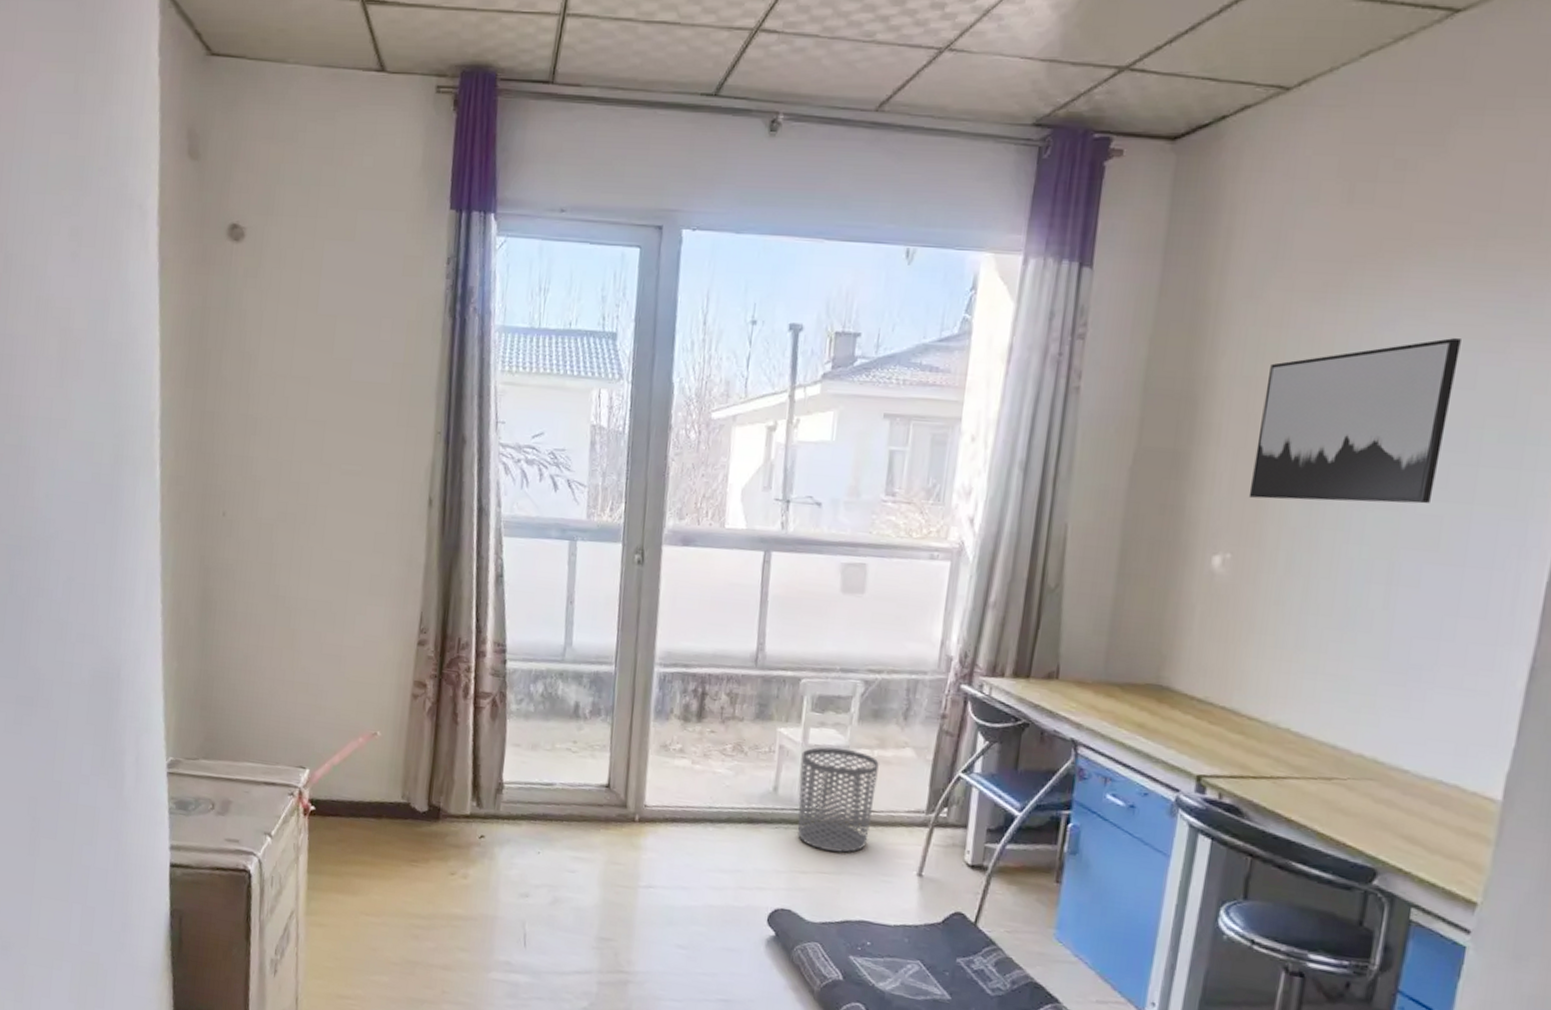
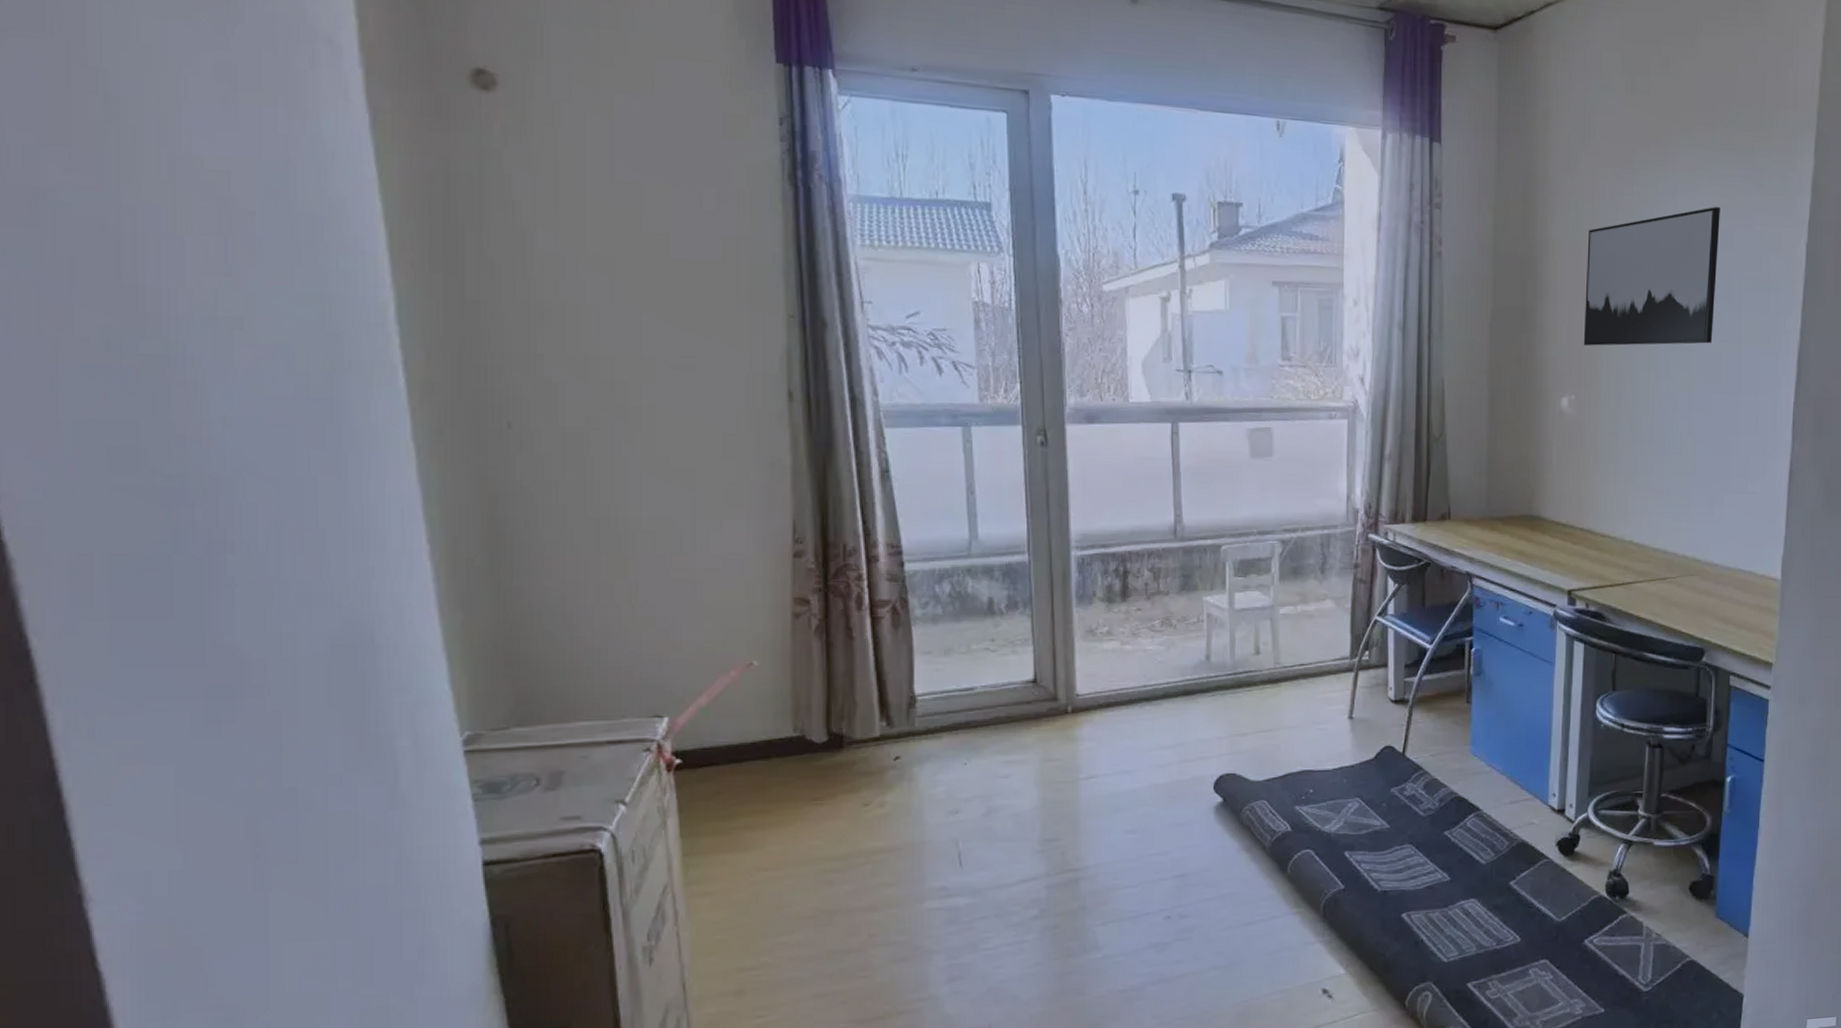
waste bin: present [797,747,879,853] -> none [1229,609,1303,709]

